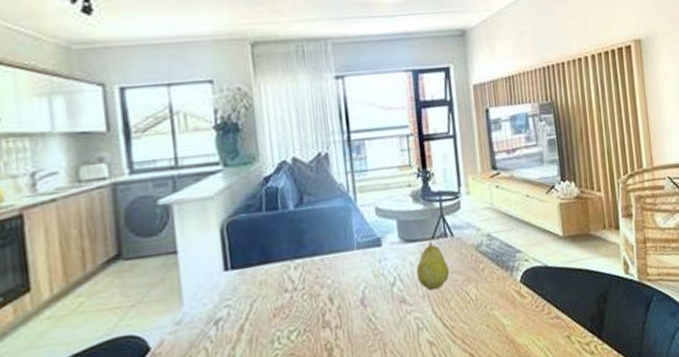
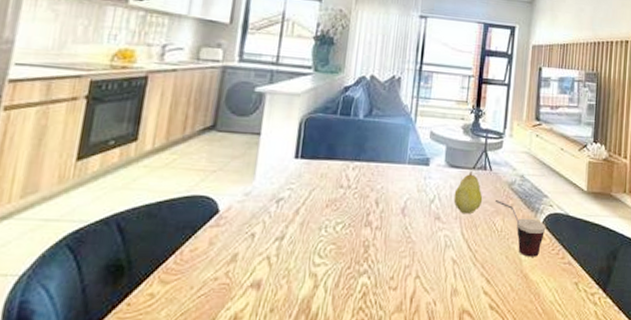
cup: none [463,267,525,321] -> present [494,200,546,257]

